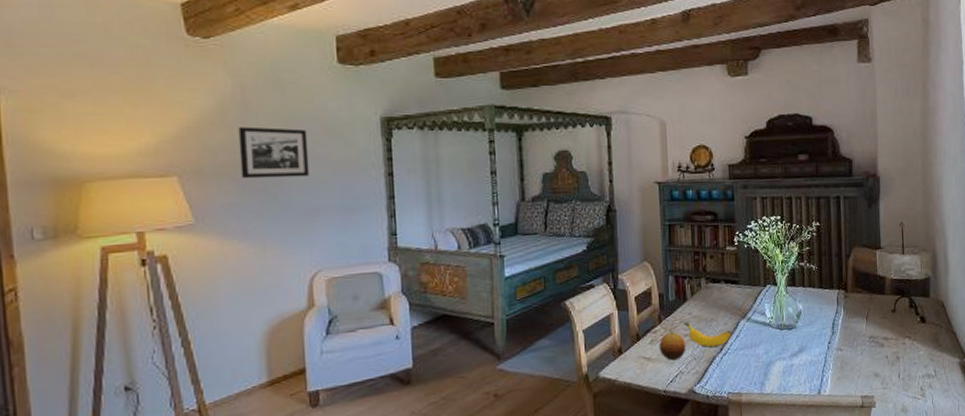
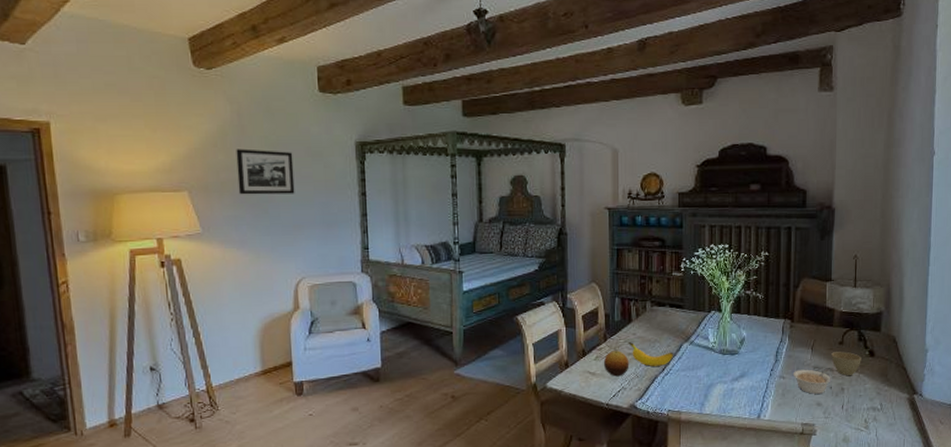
legume: none [849,338,887,365] -> present [792,369,831,394]
cup: none [885,319,914,344] -> present [831,351,861,375]

